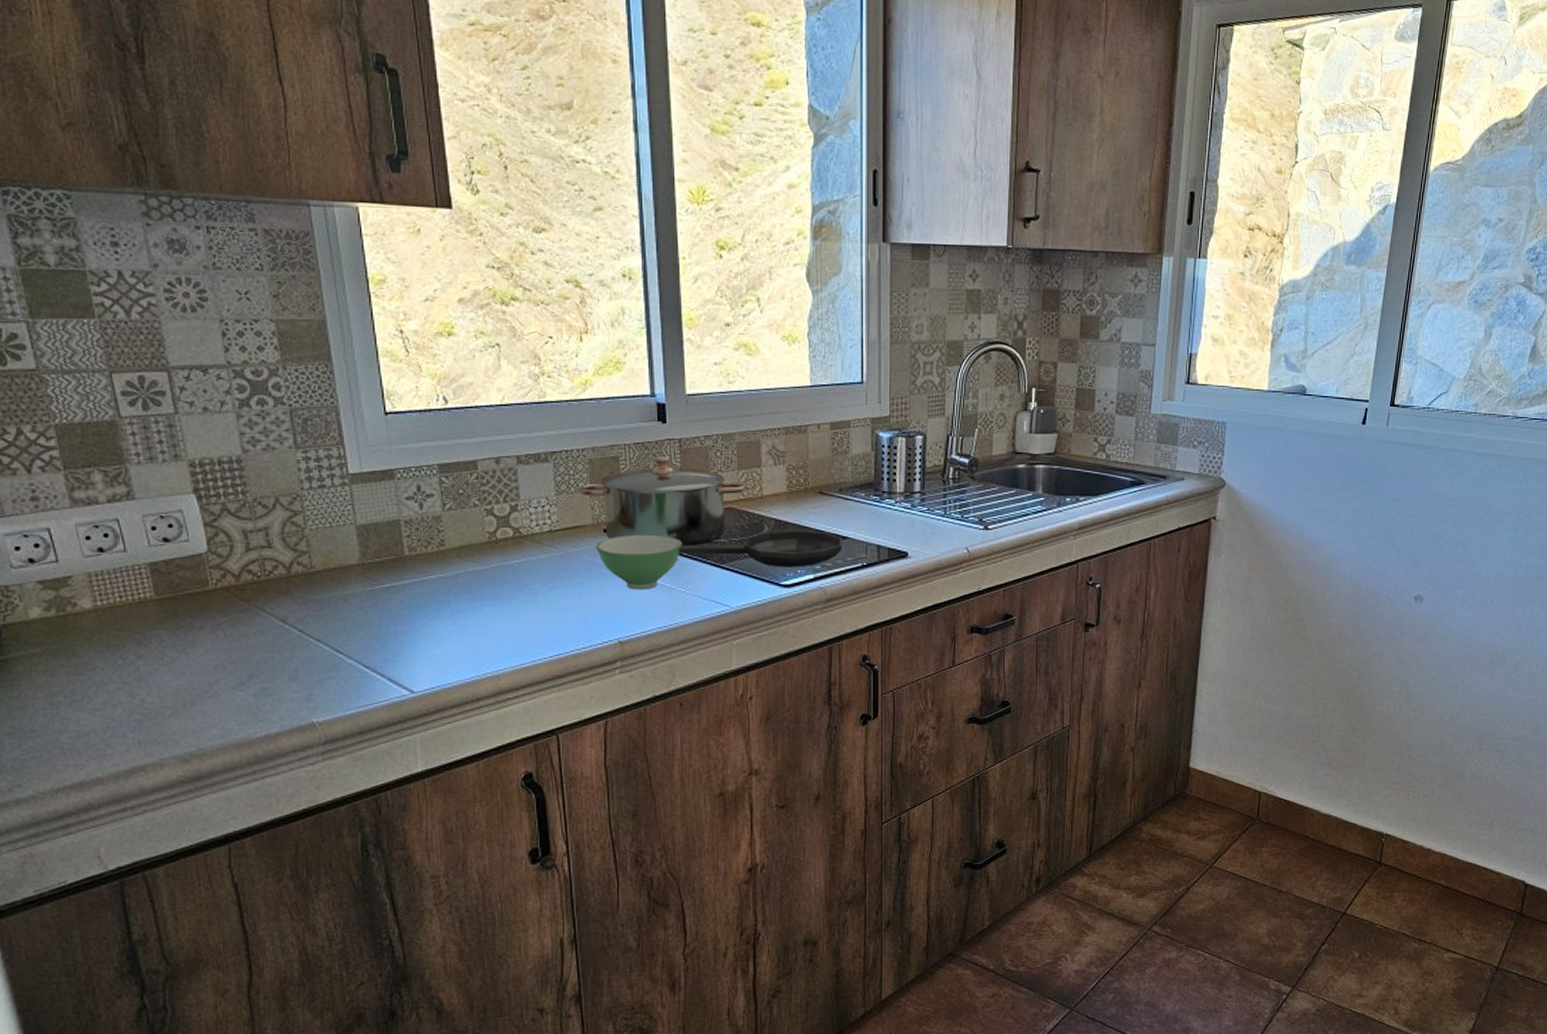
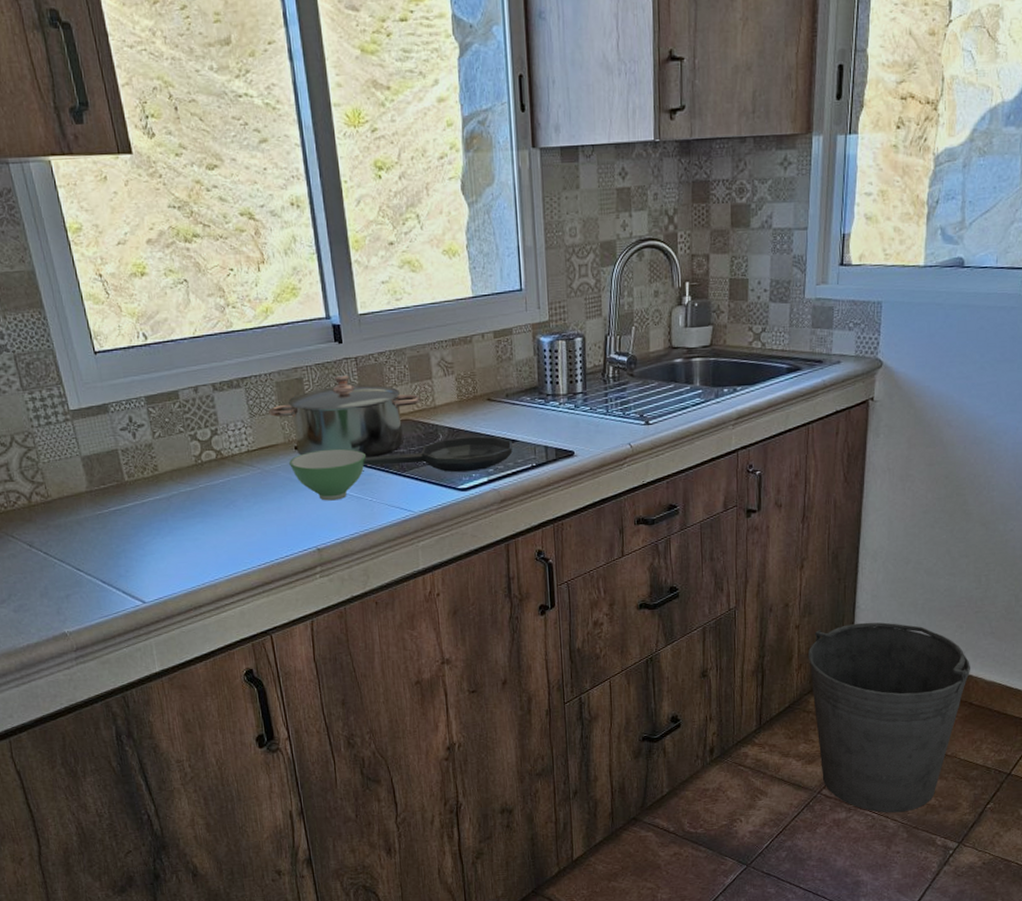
bucket: none [1142,747,1308,953] -> present [807,622,971,813]

